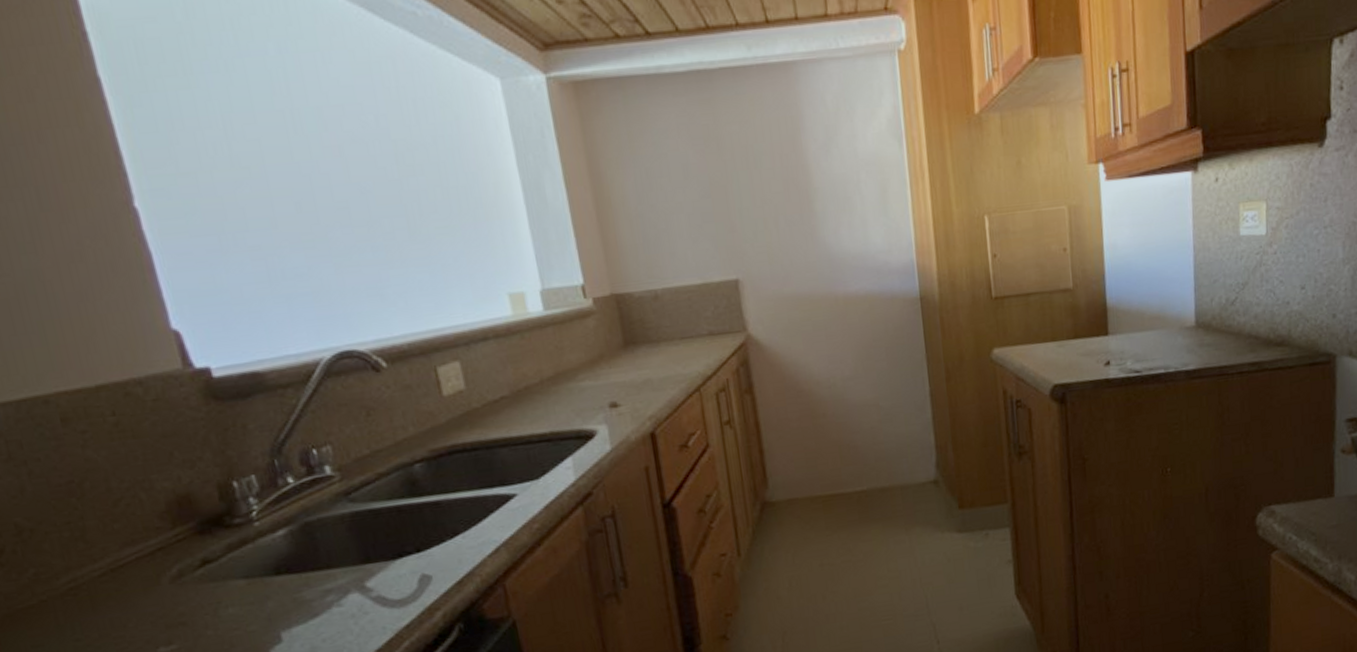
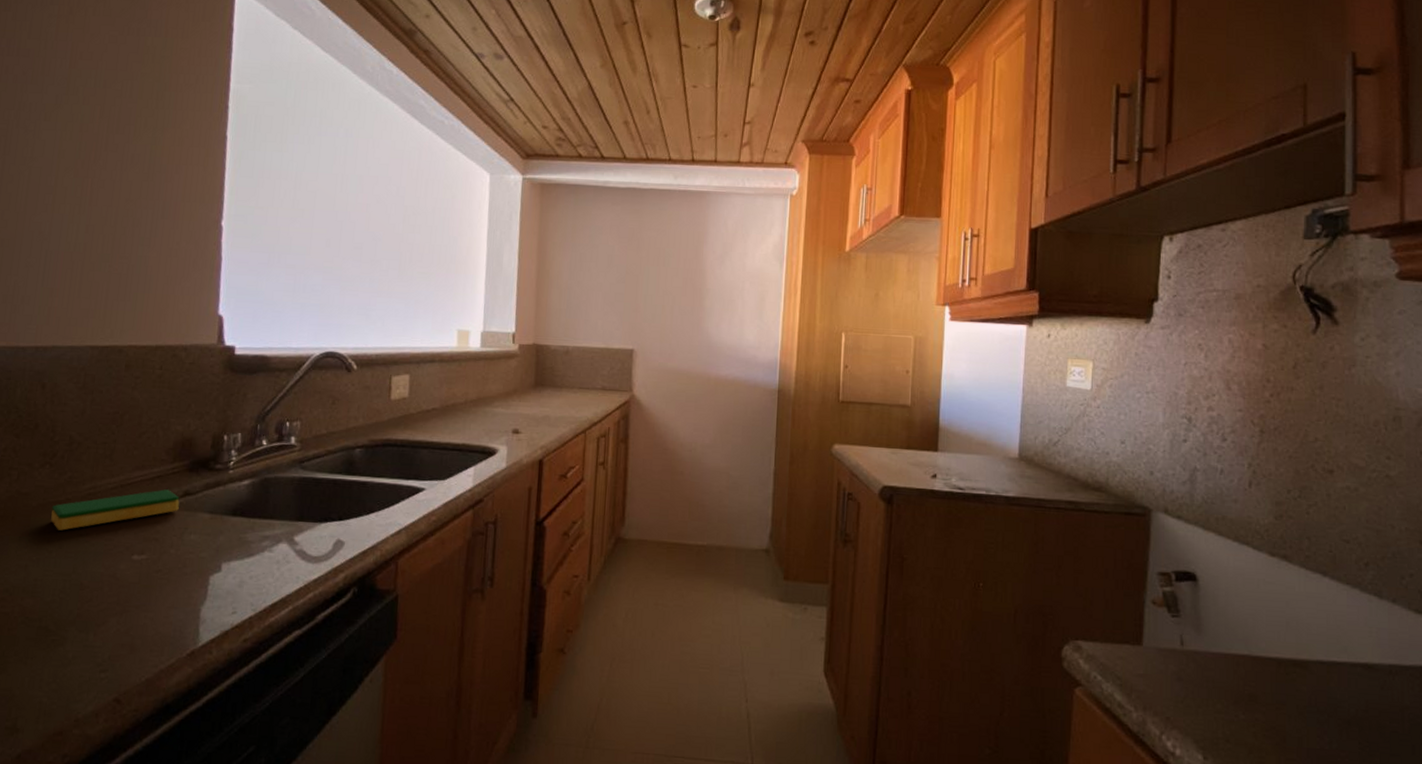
dish sponge: none [22,561,201,641] -> present [51,489,180,531]

